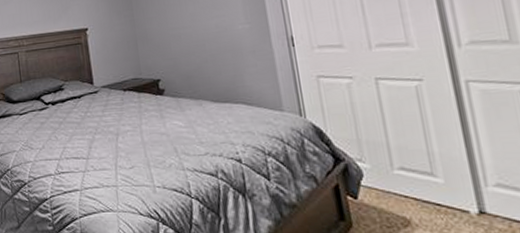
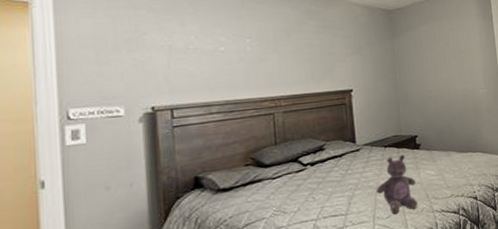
stuffed animal: none [117,100,164,166] -> present [376,155,417,215]

